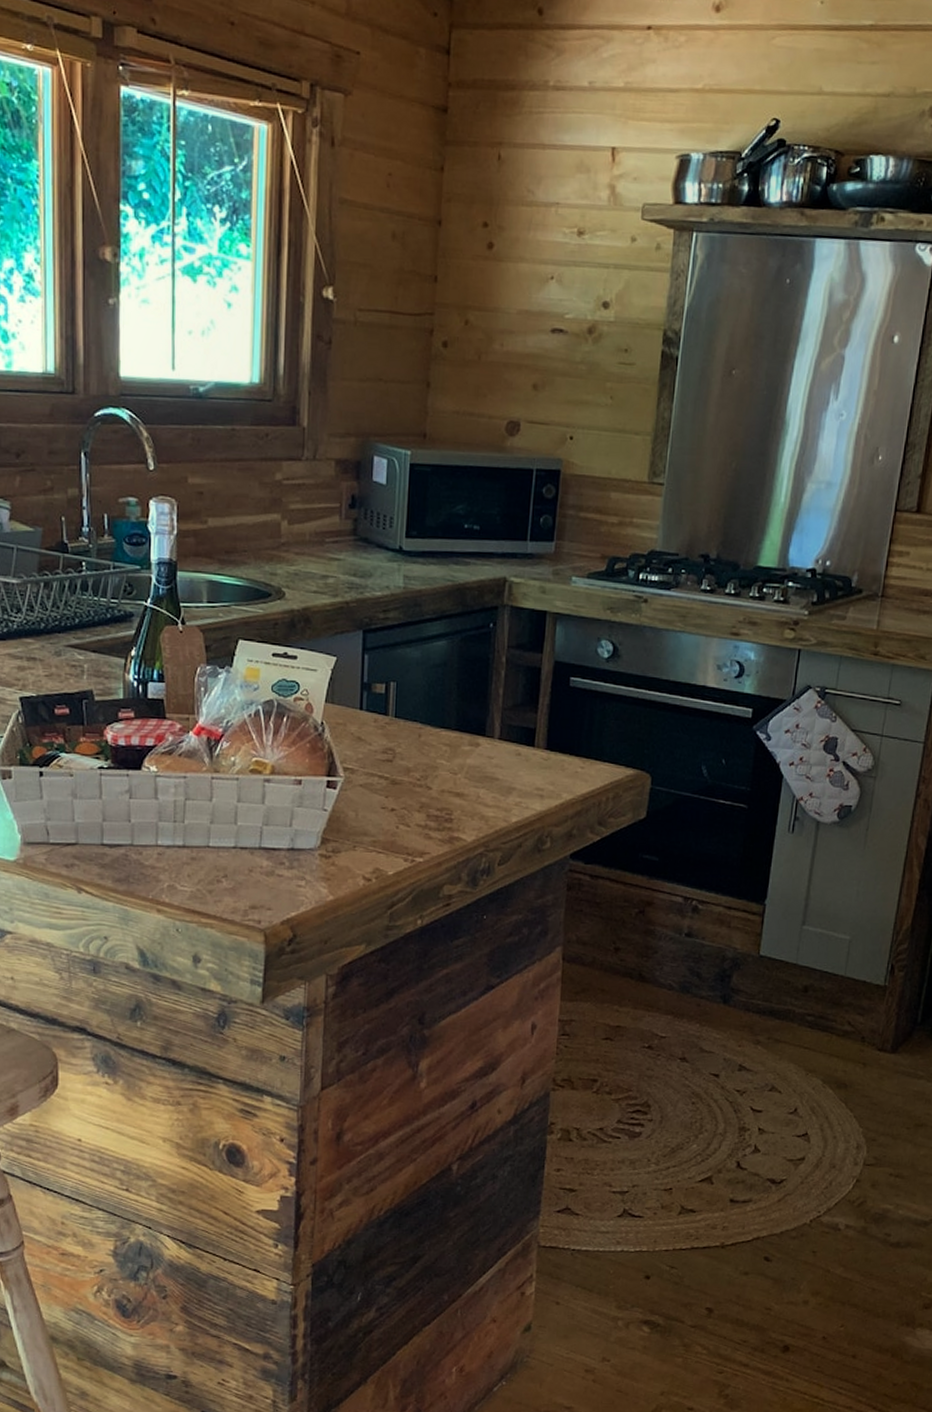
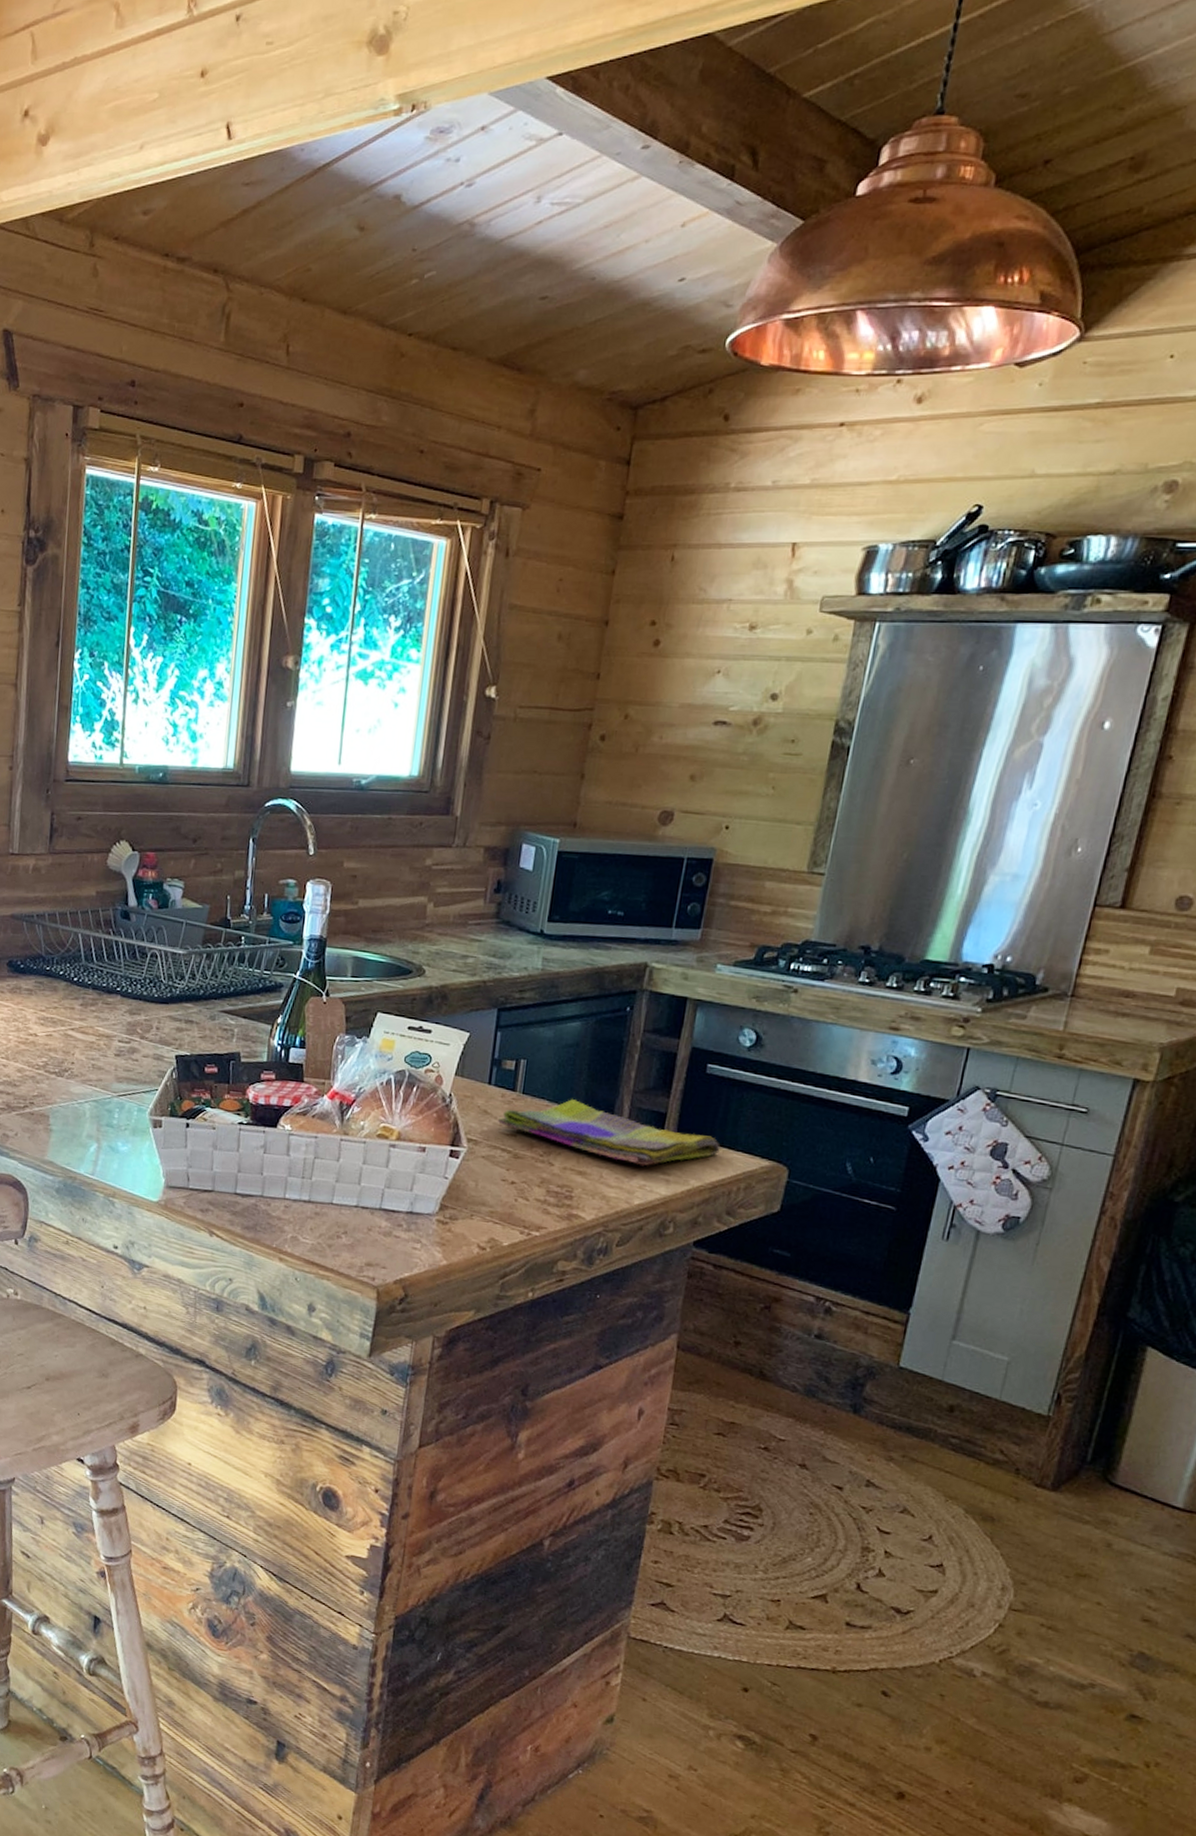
dish towel: none [372,720,588,784] -> present [497,1099,720,1167]

